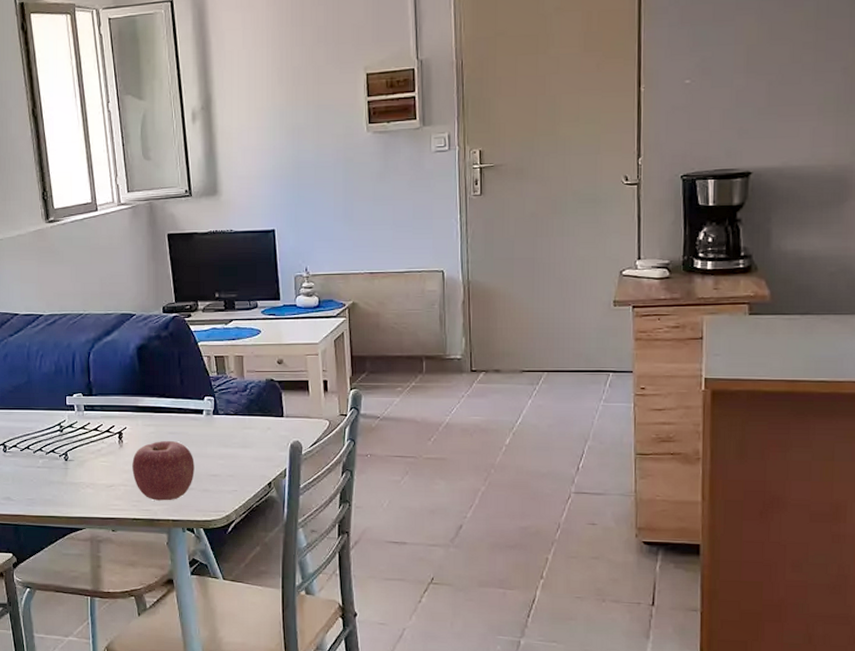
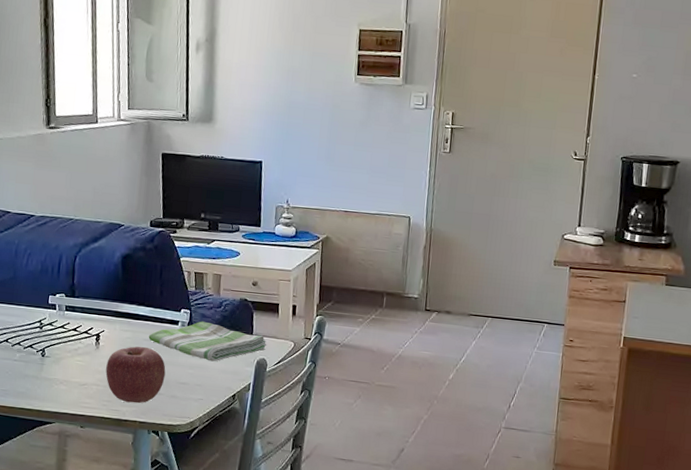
dish towel: none [173,407,300,450] -> present [148,321,267,362]

